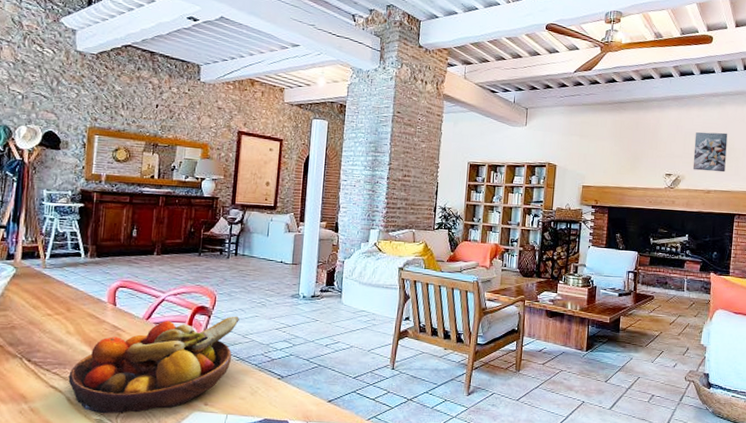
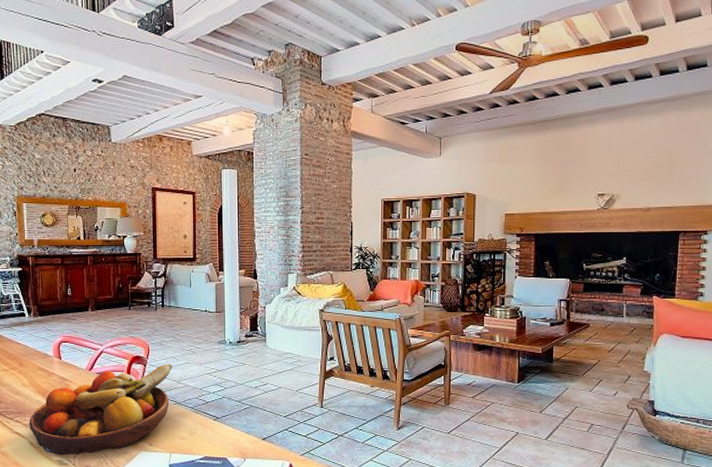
wall art: present [692,132,728,173] -> none [629,143,669,187]

